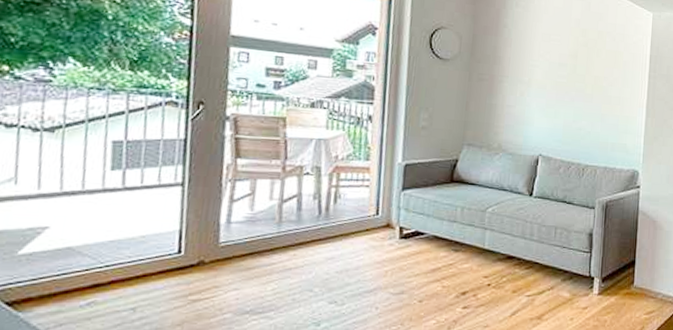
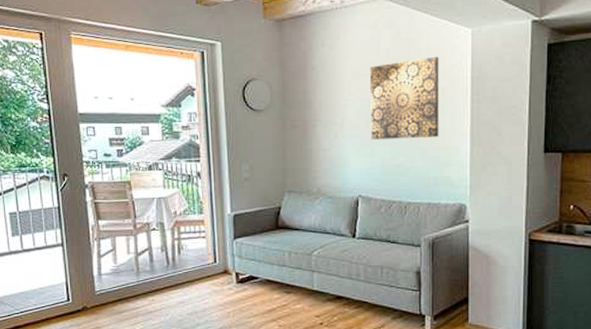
wall art: none [555,32,624,106] -> present [370,56,439,140]

